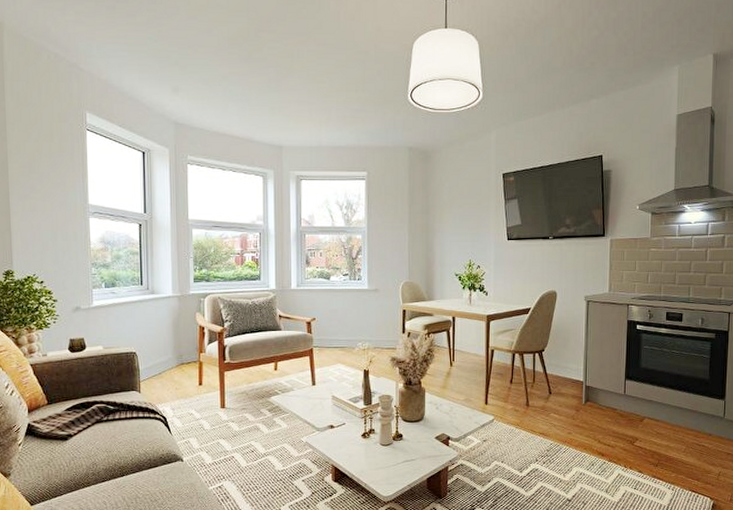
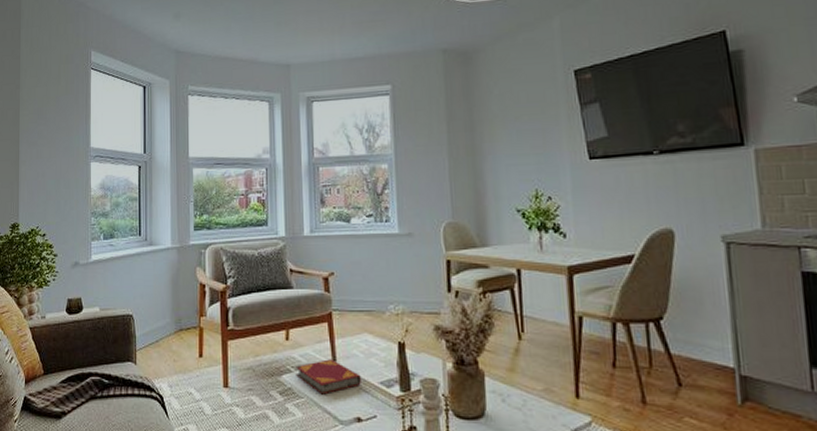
hardback book: none [282,384,334,410] -> present [296,359,361,395]

